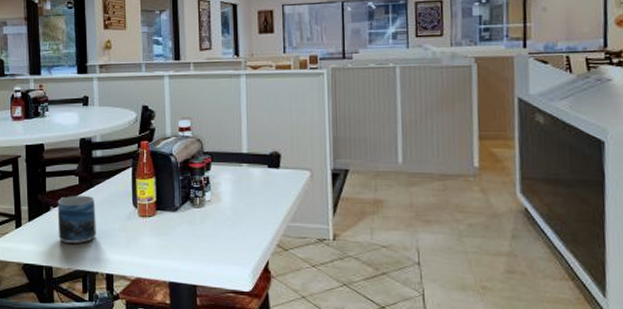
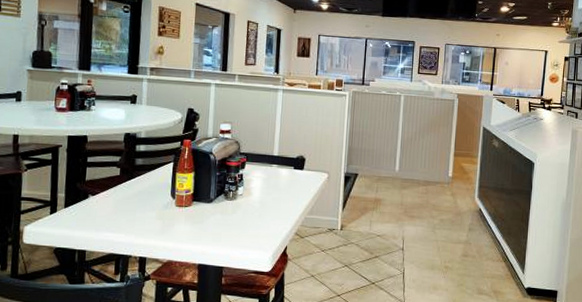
mug: present [57,195,96,243] -> none [94,185,135,229]

